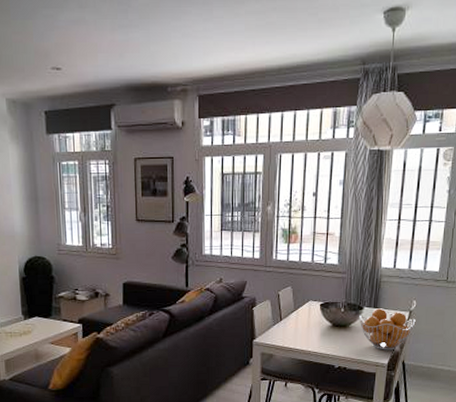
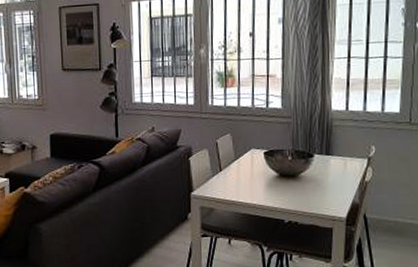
fruit basket: present [359,308,416,350] -> none [309,155,376,203]

